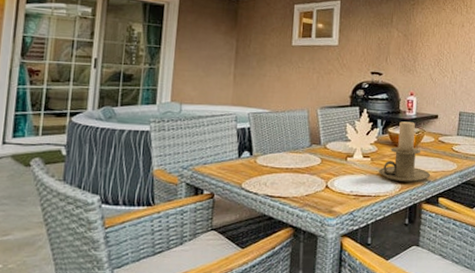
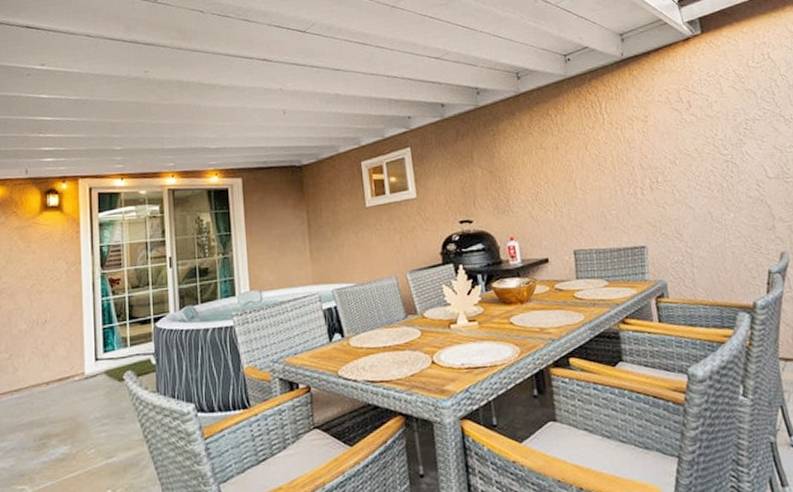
candle holder: present [379,121,431,183] -> none [490,271,554,346]

